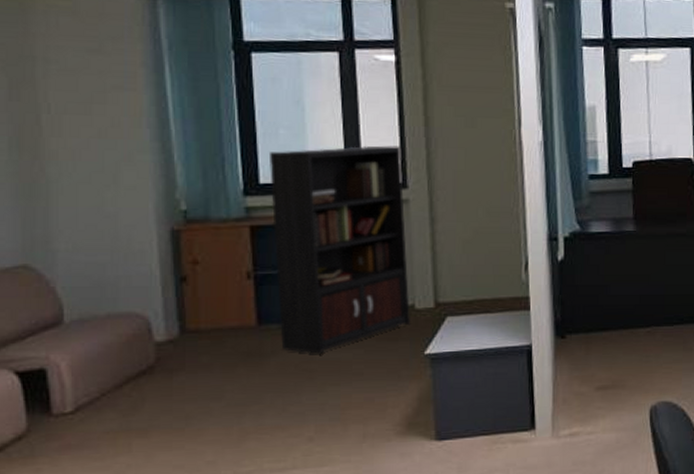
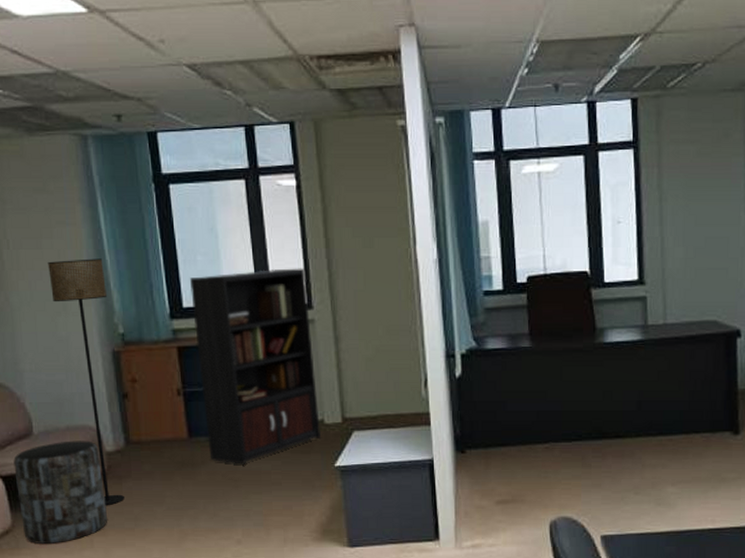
side table: none [35,329,152,450] -> present [13,440,108,544]
floor lamp: none [98,127,174,404] -> present [48,258,124,506]

